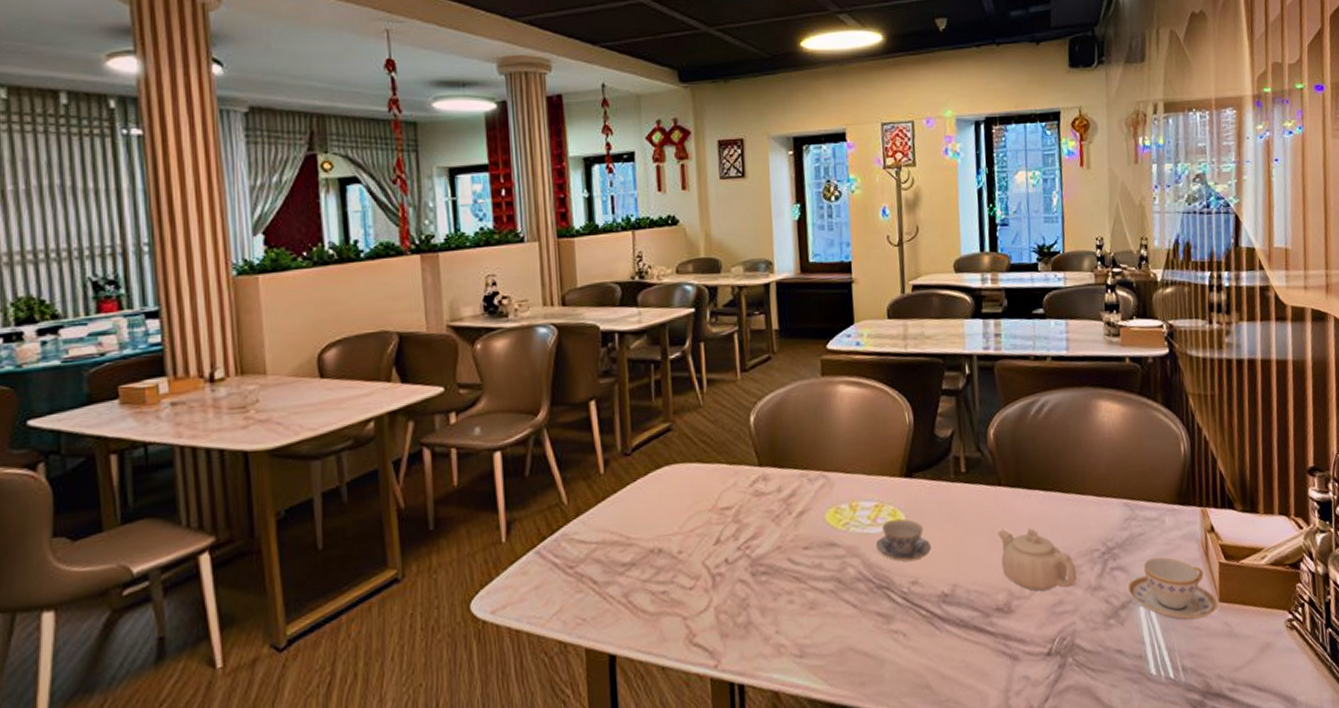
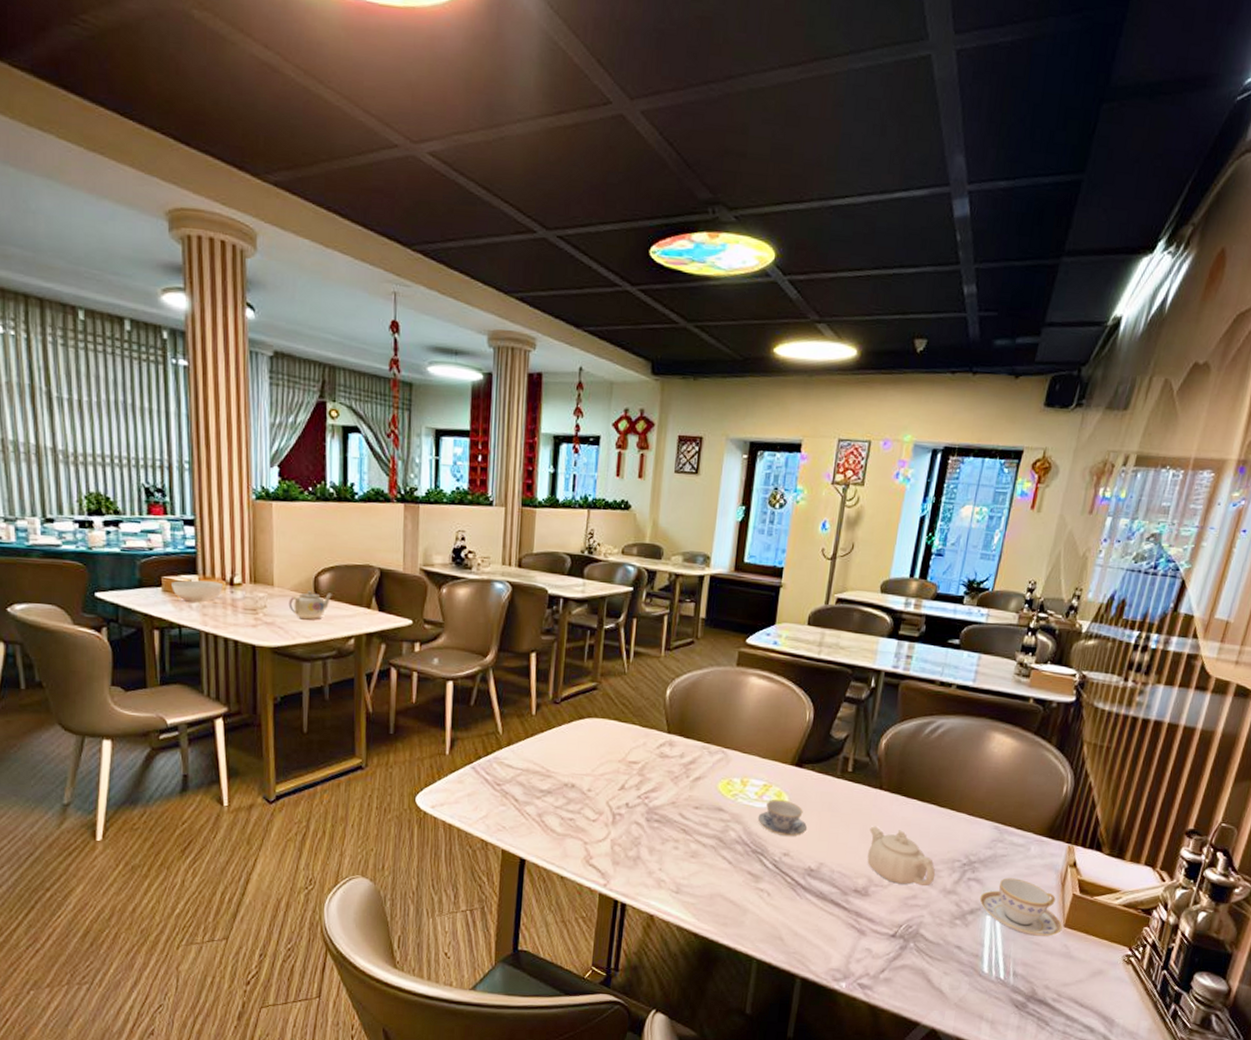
bowl: none [132,380,202,412] -> present [172,580,224,603]
teapot: none [287,371,342,409] -> present [288,590,332,621]

